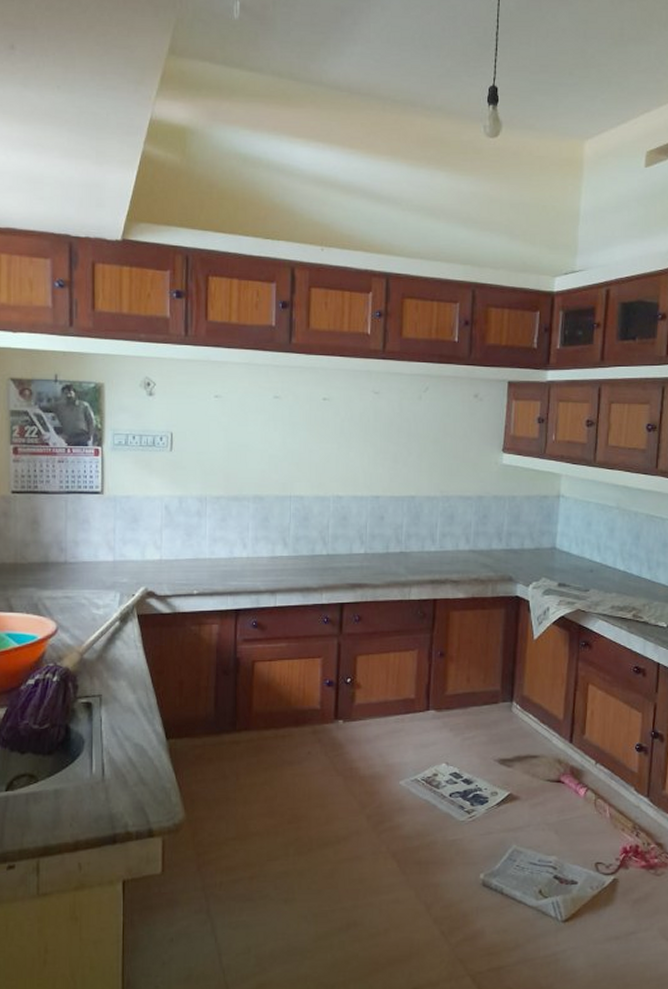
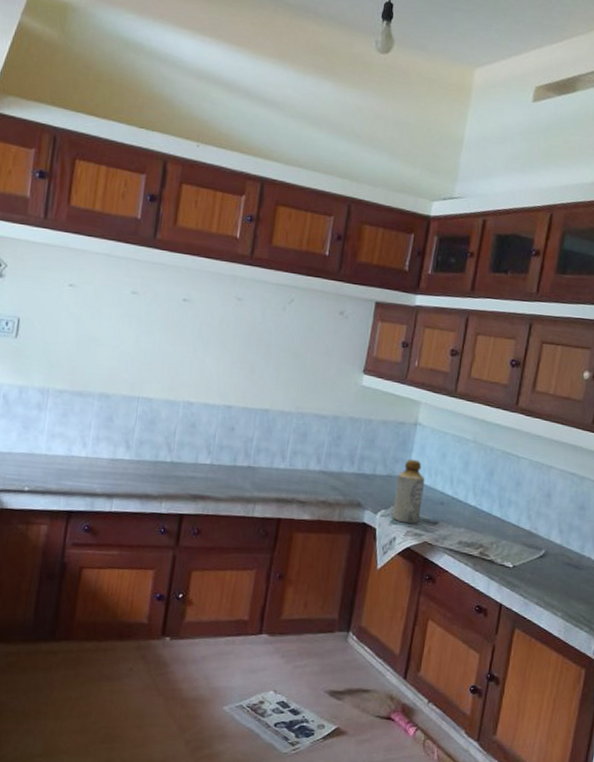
bottle: none [543,530,572,593] -> present [392,459,425,524]

